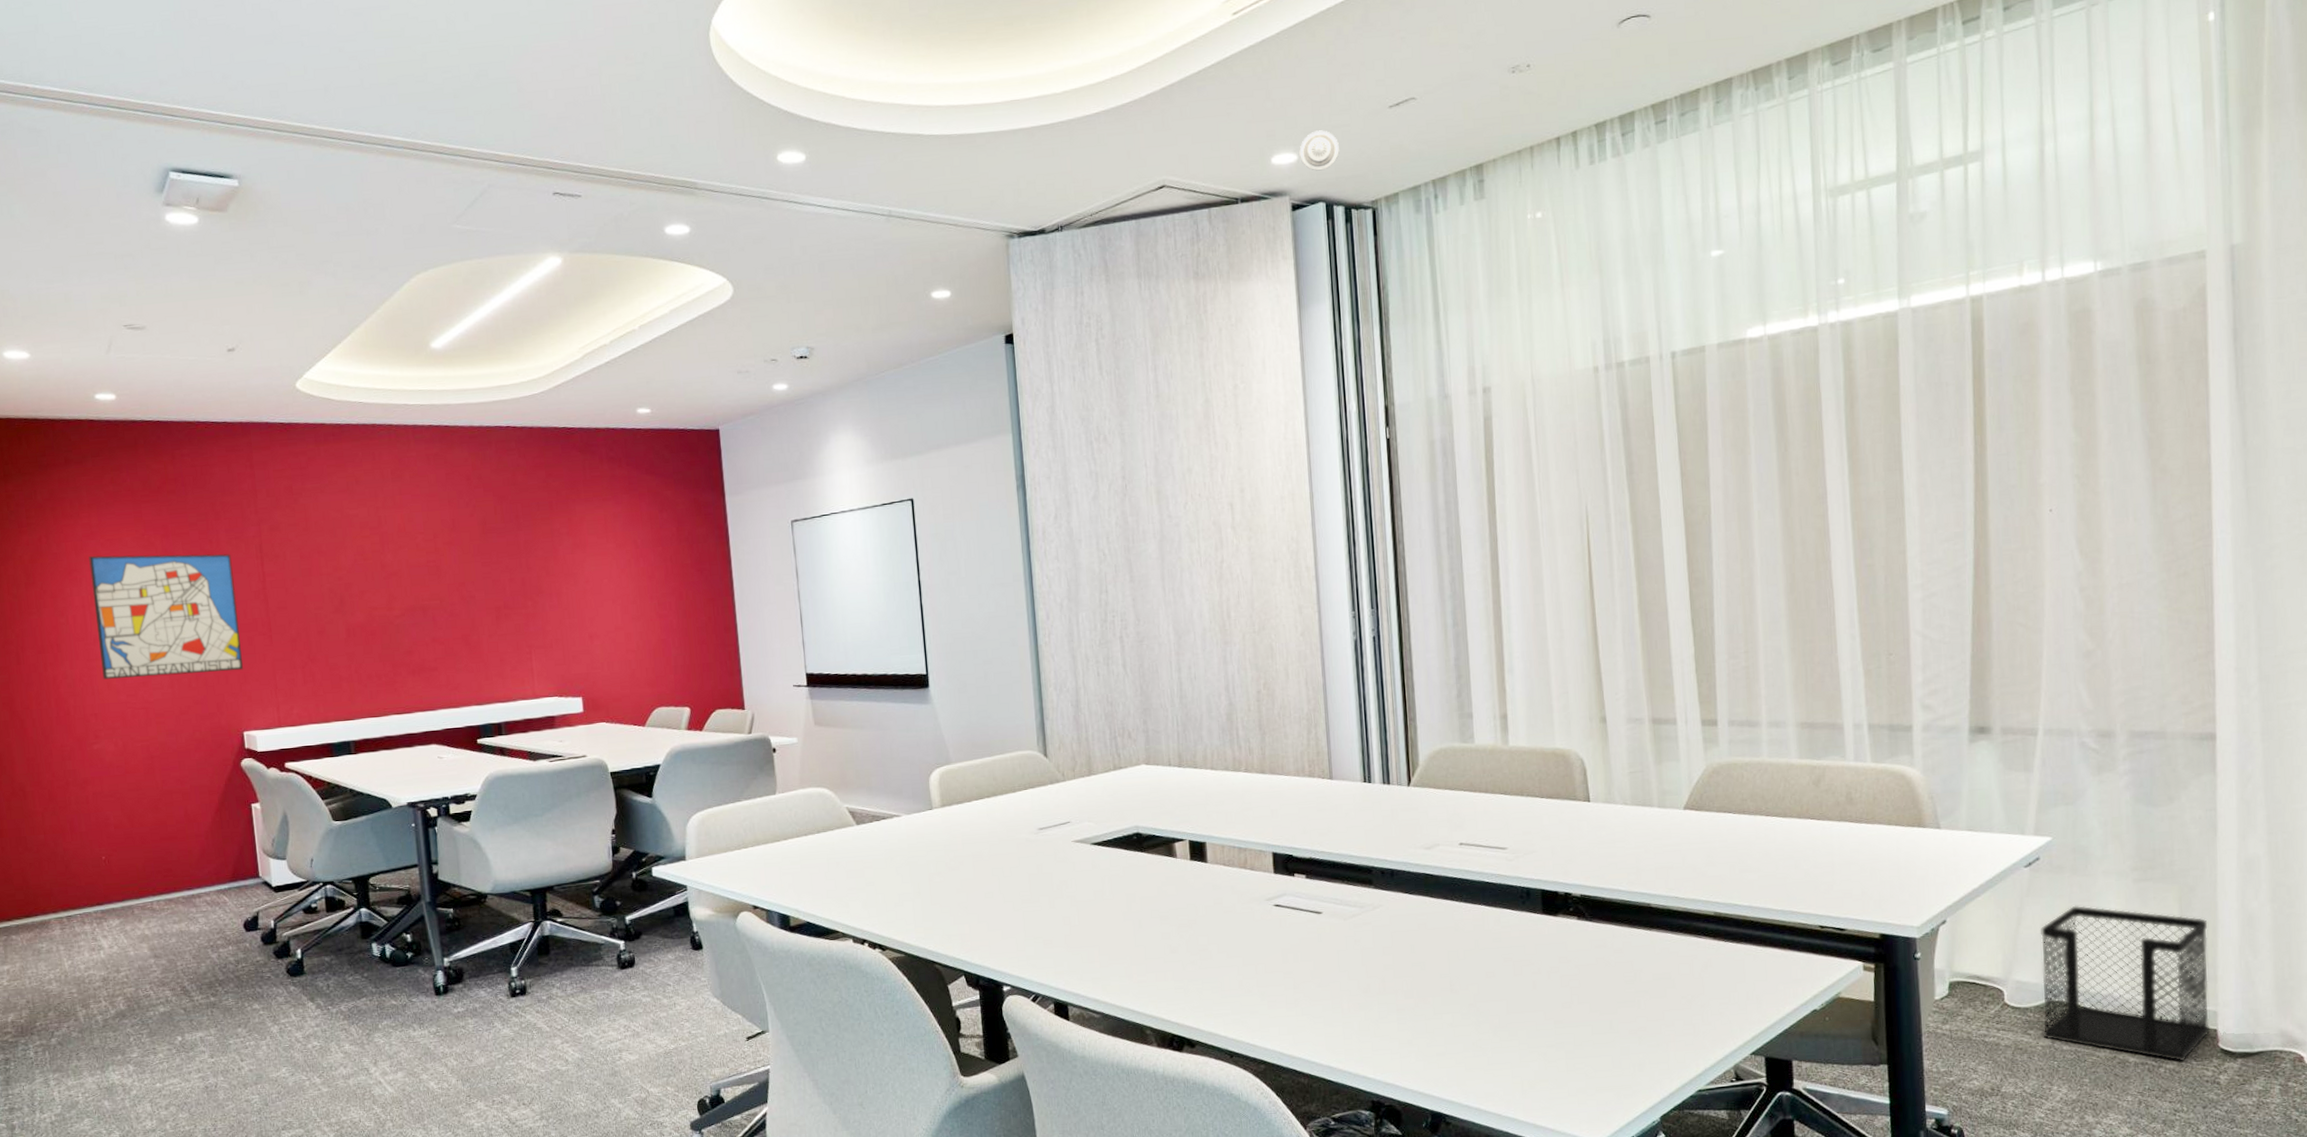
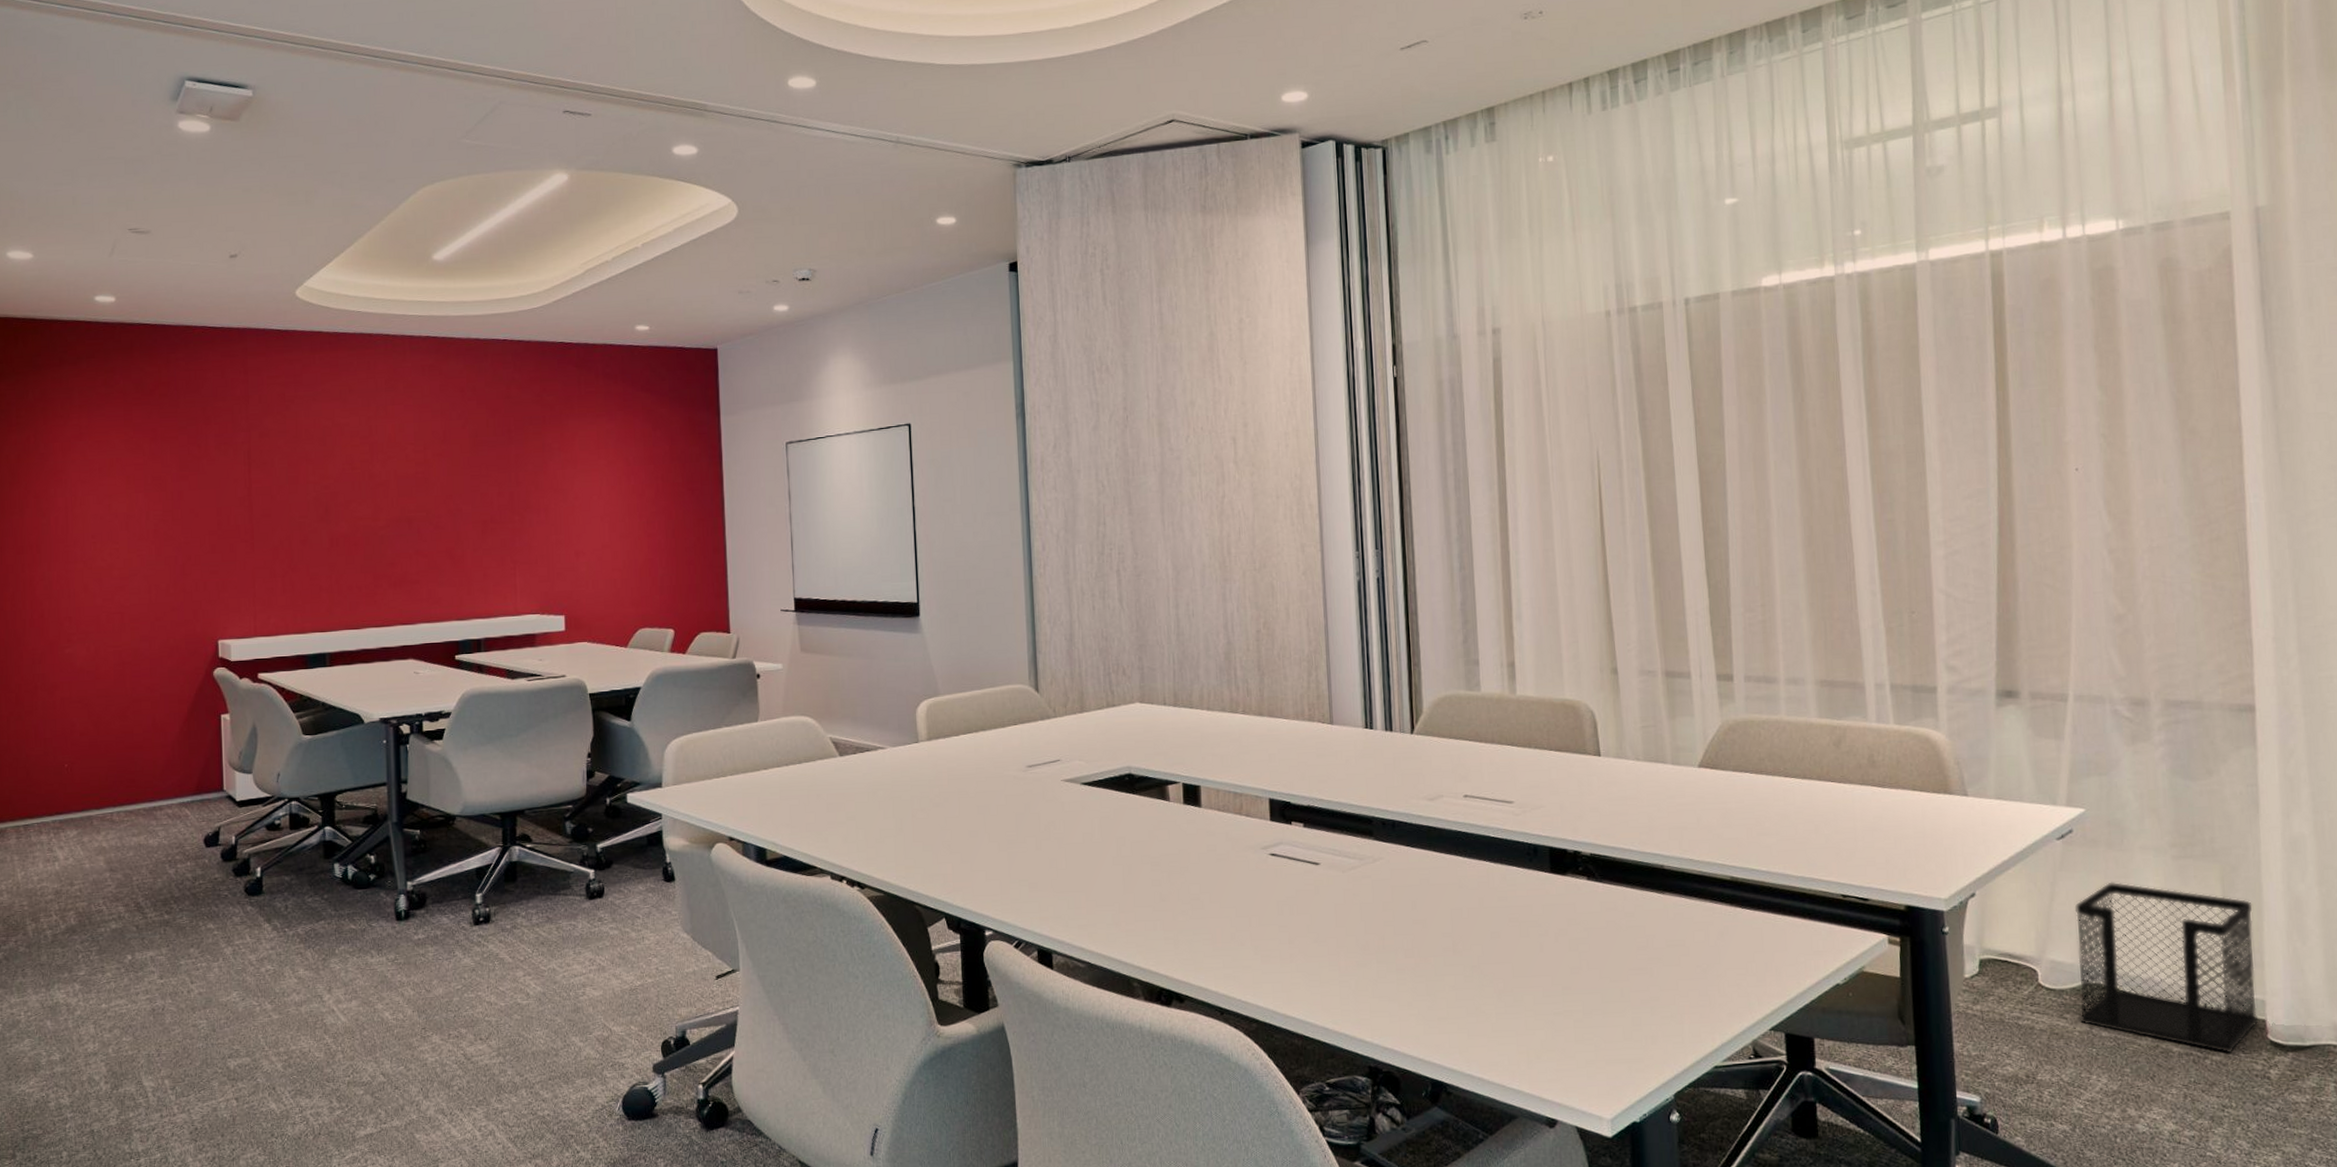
wall art: present [89,554,243,680] -> none [75,457,222,583]
smoke detector: present [1299,130,1339,171] -> none [1310,70,1350,110]

